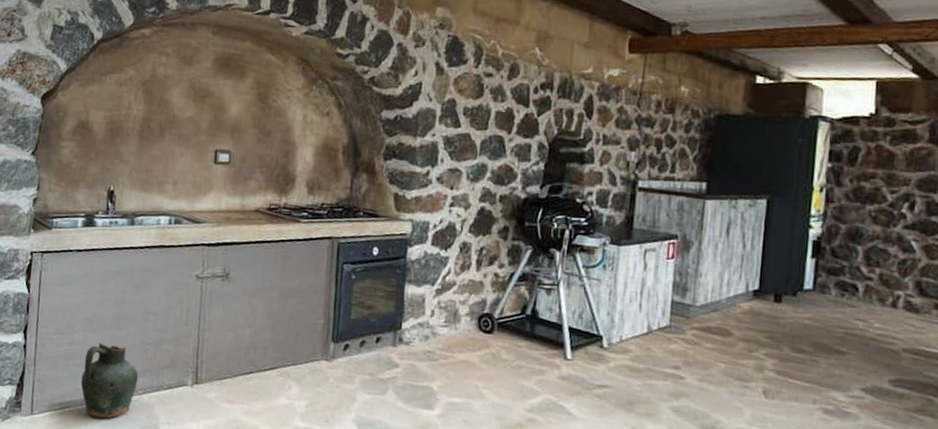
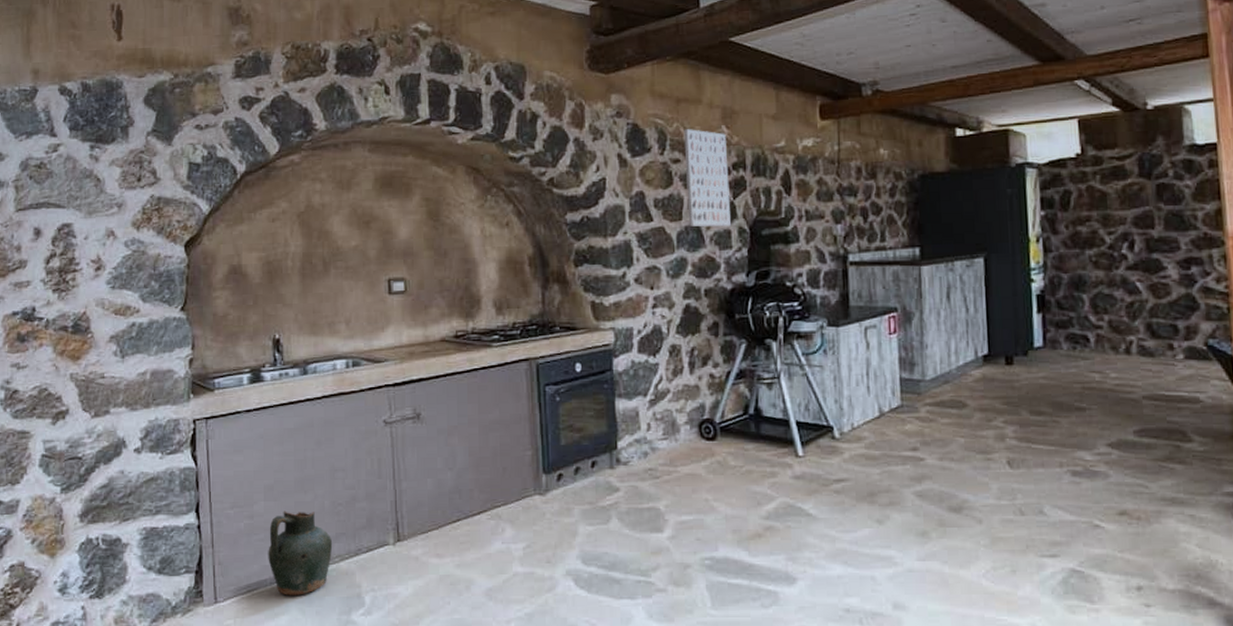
wall art: none [493,47,538,141] -> present [683,129,732,227]

